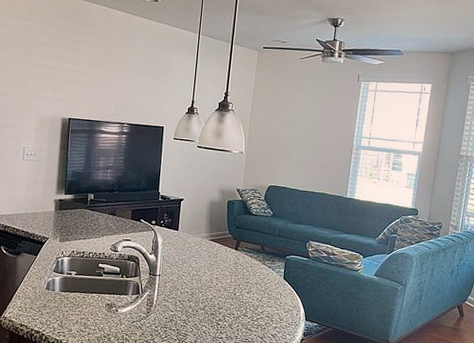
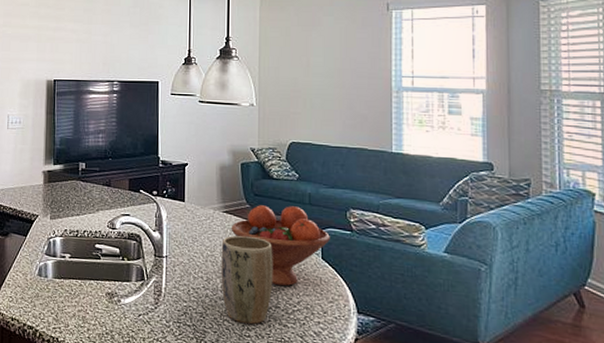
plant pot: none [202,259,247,329] -> present [221,235,273,325]
fruit bowl: none [214,235,292,300] -> present [231,205,330,287]

